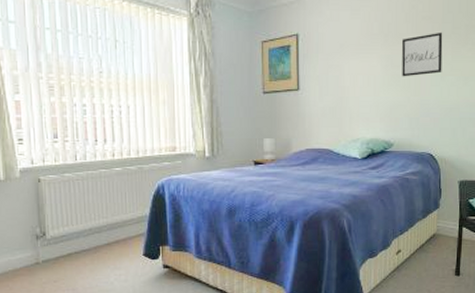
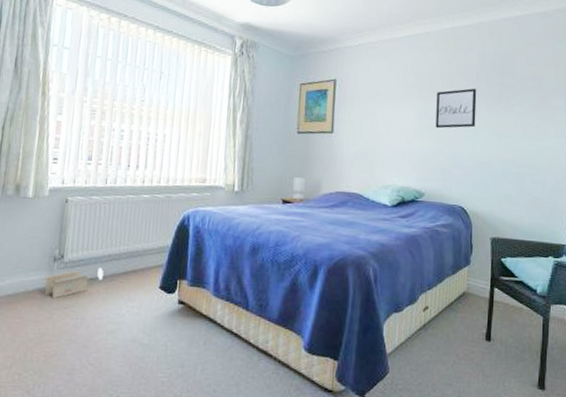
cardboard box: none [30,241,87,274] -> present [44,268,104,299]

